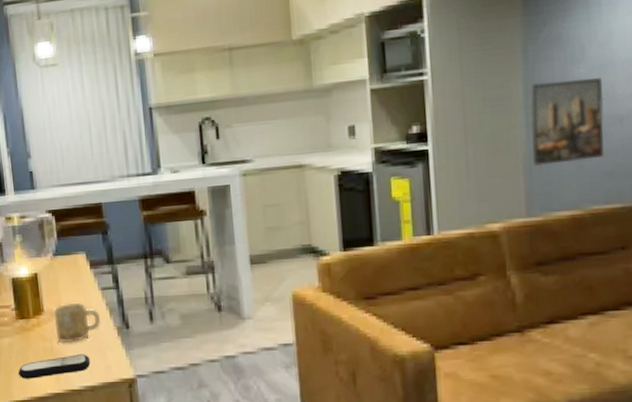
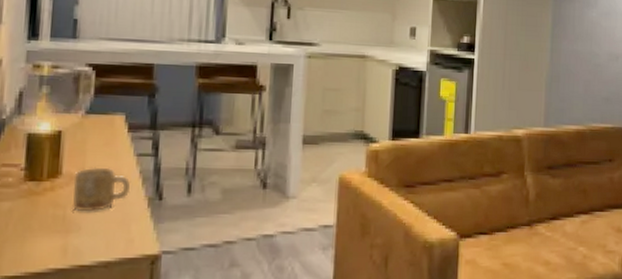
remote control: present [18,354,91,379] -> none [13,225,110,251]
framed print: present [529,78,604,166] -> none [552,18,607,86]

